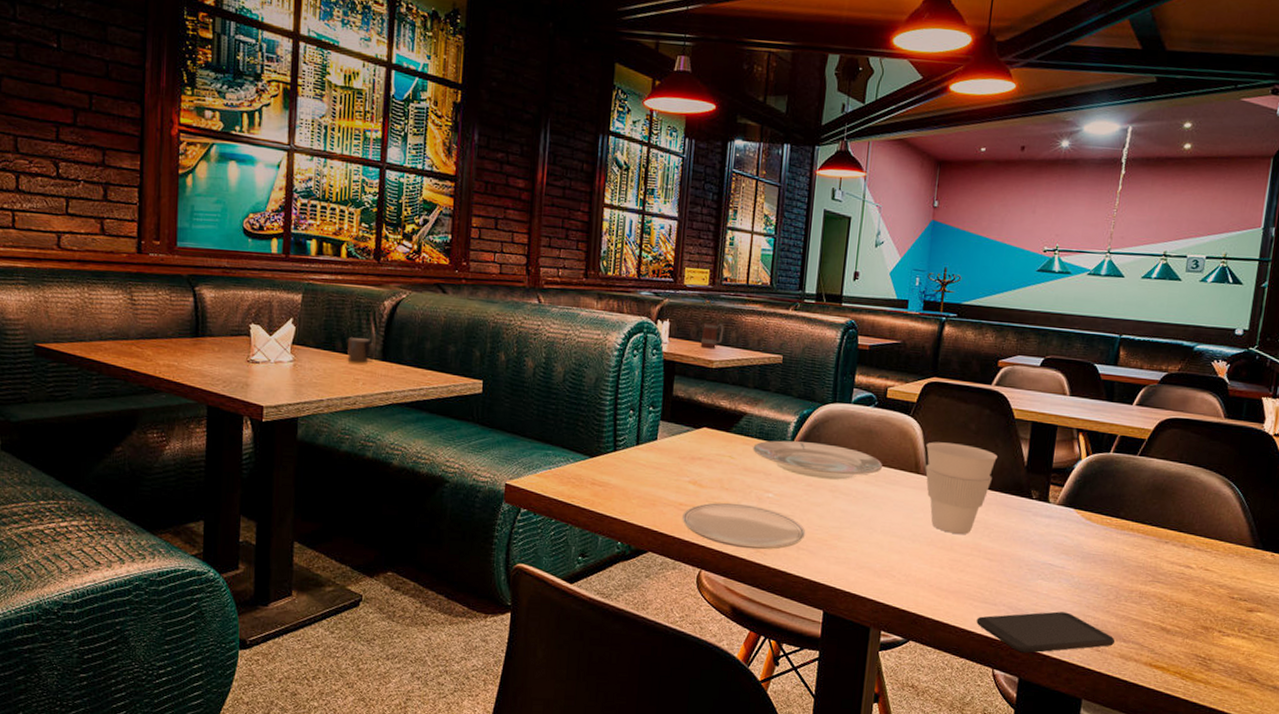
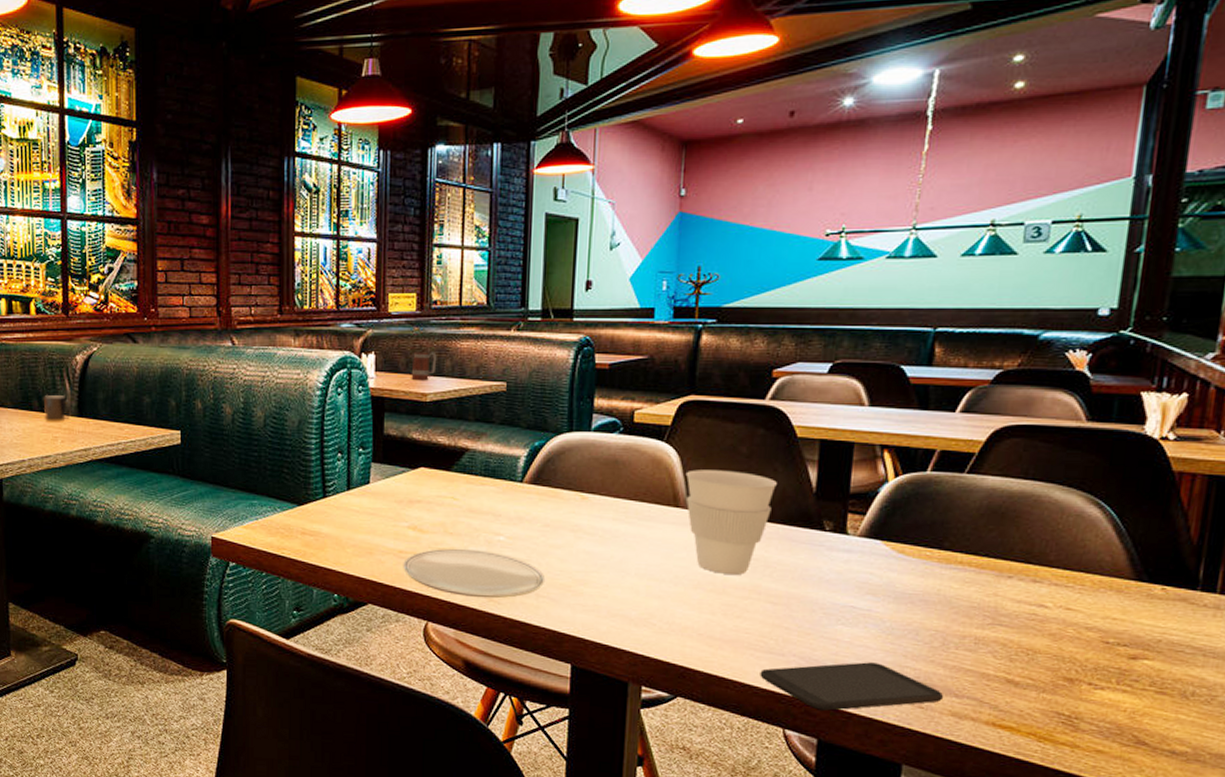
plate: present [753,440,883,480] -> none [478,477,634,518]

